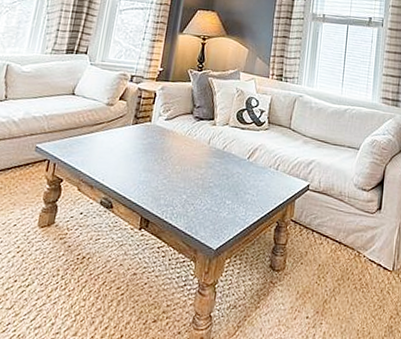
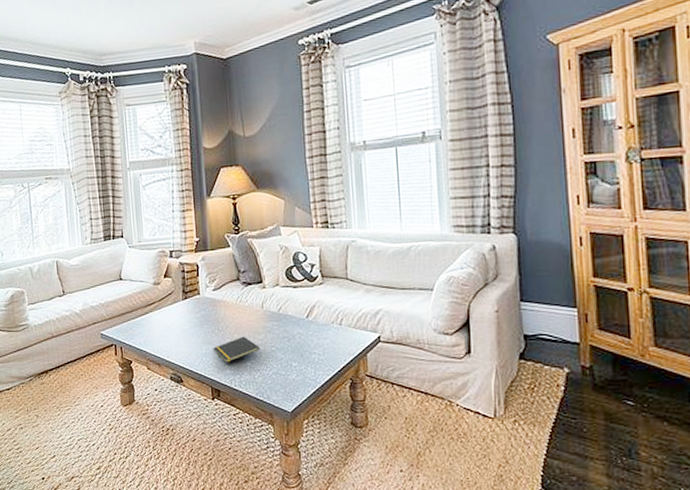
notepad: none [152,168,199,193] -> present [213,336,260,363]

